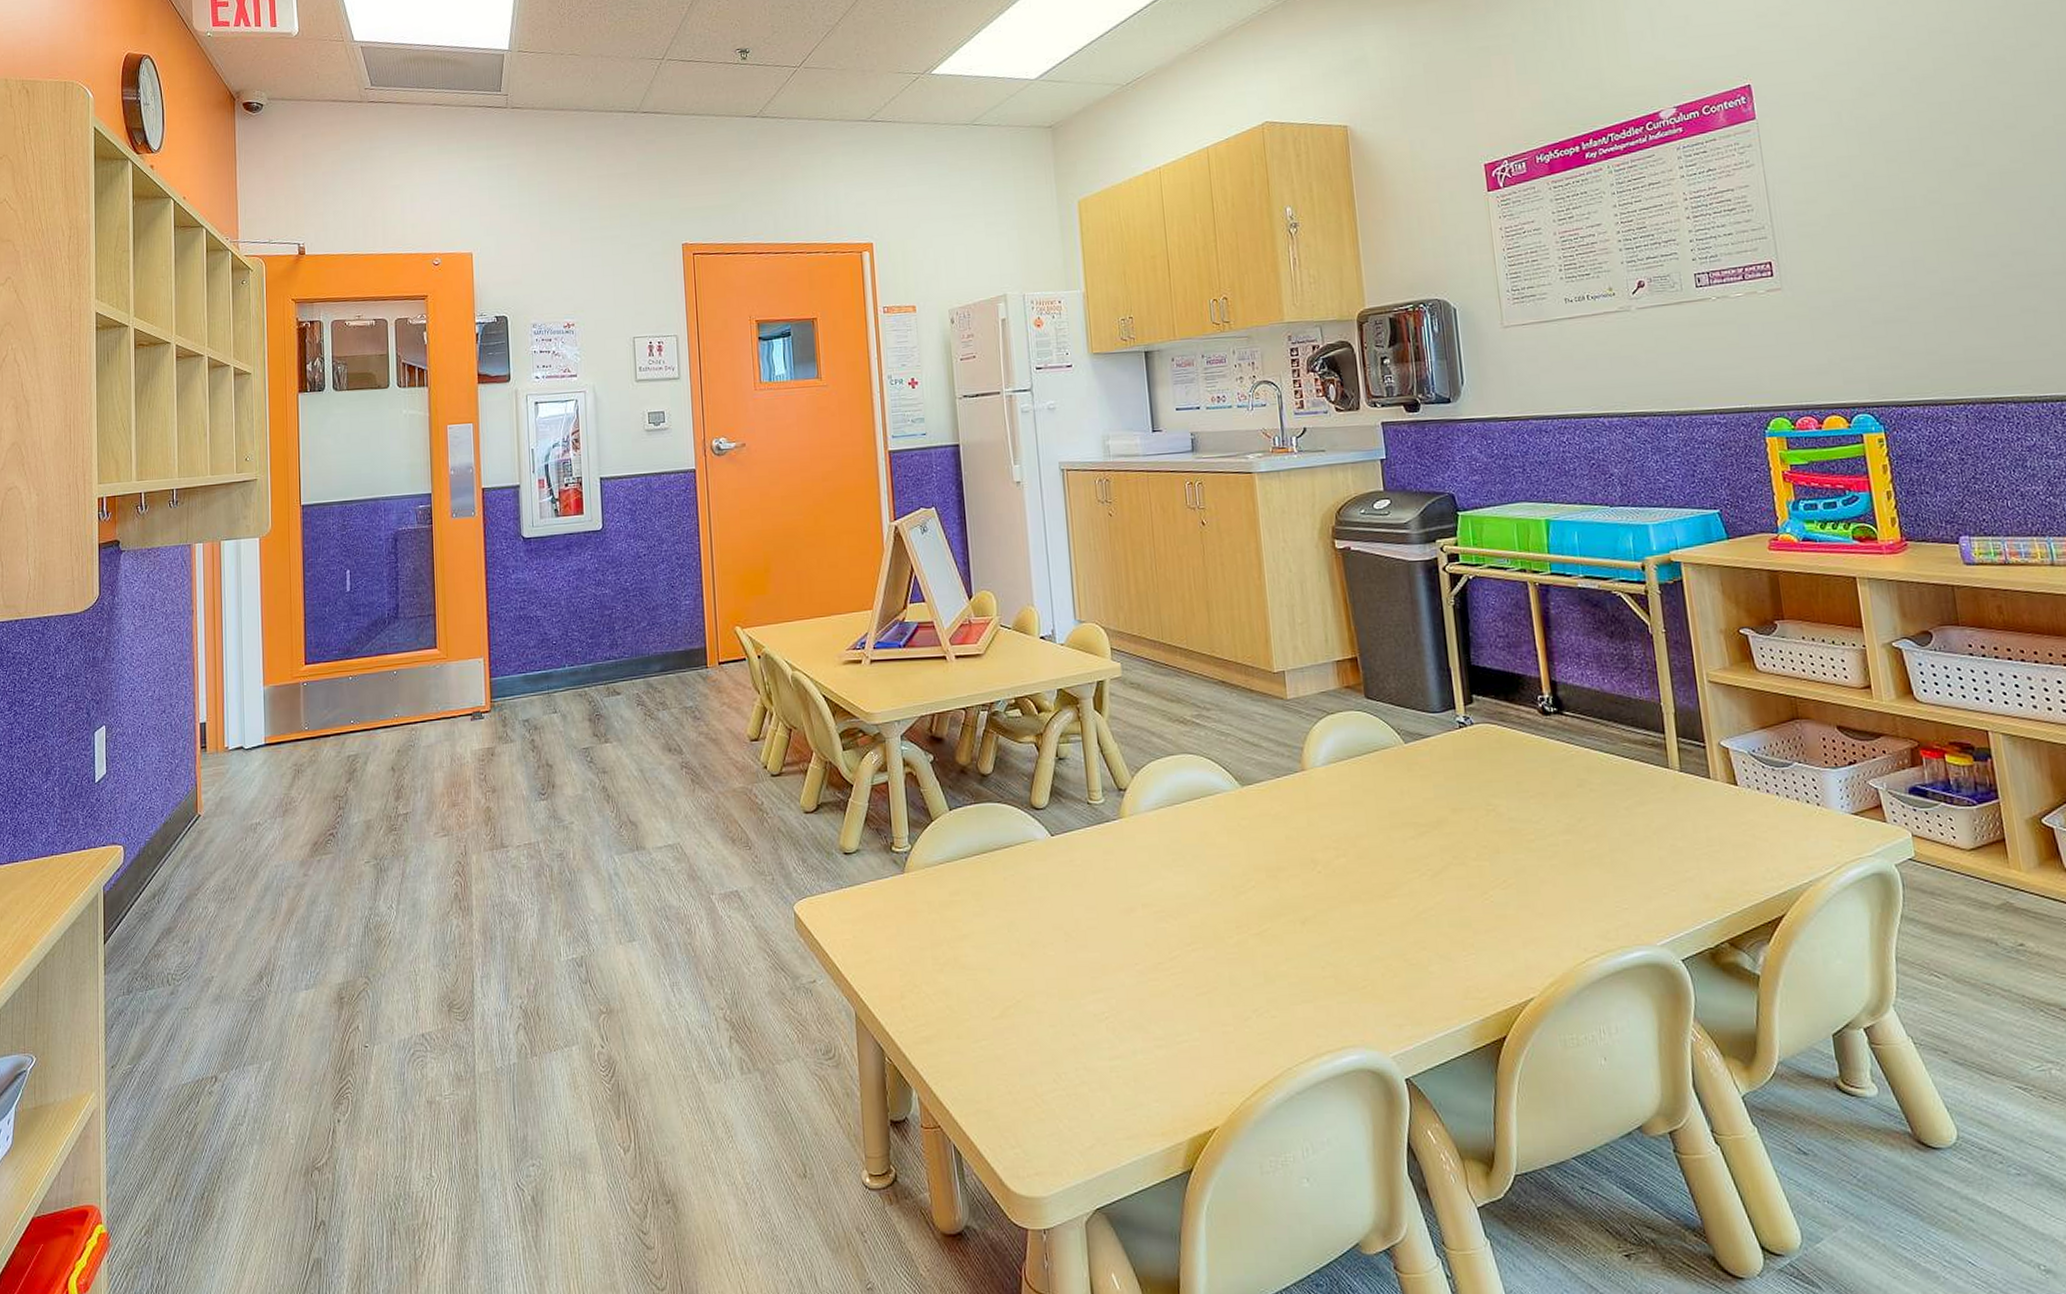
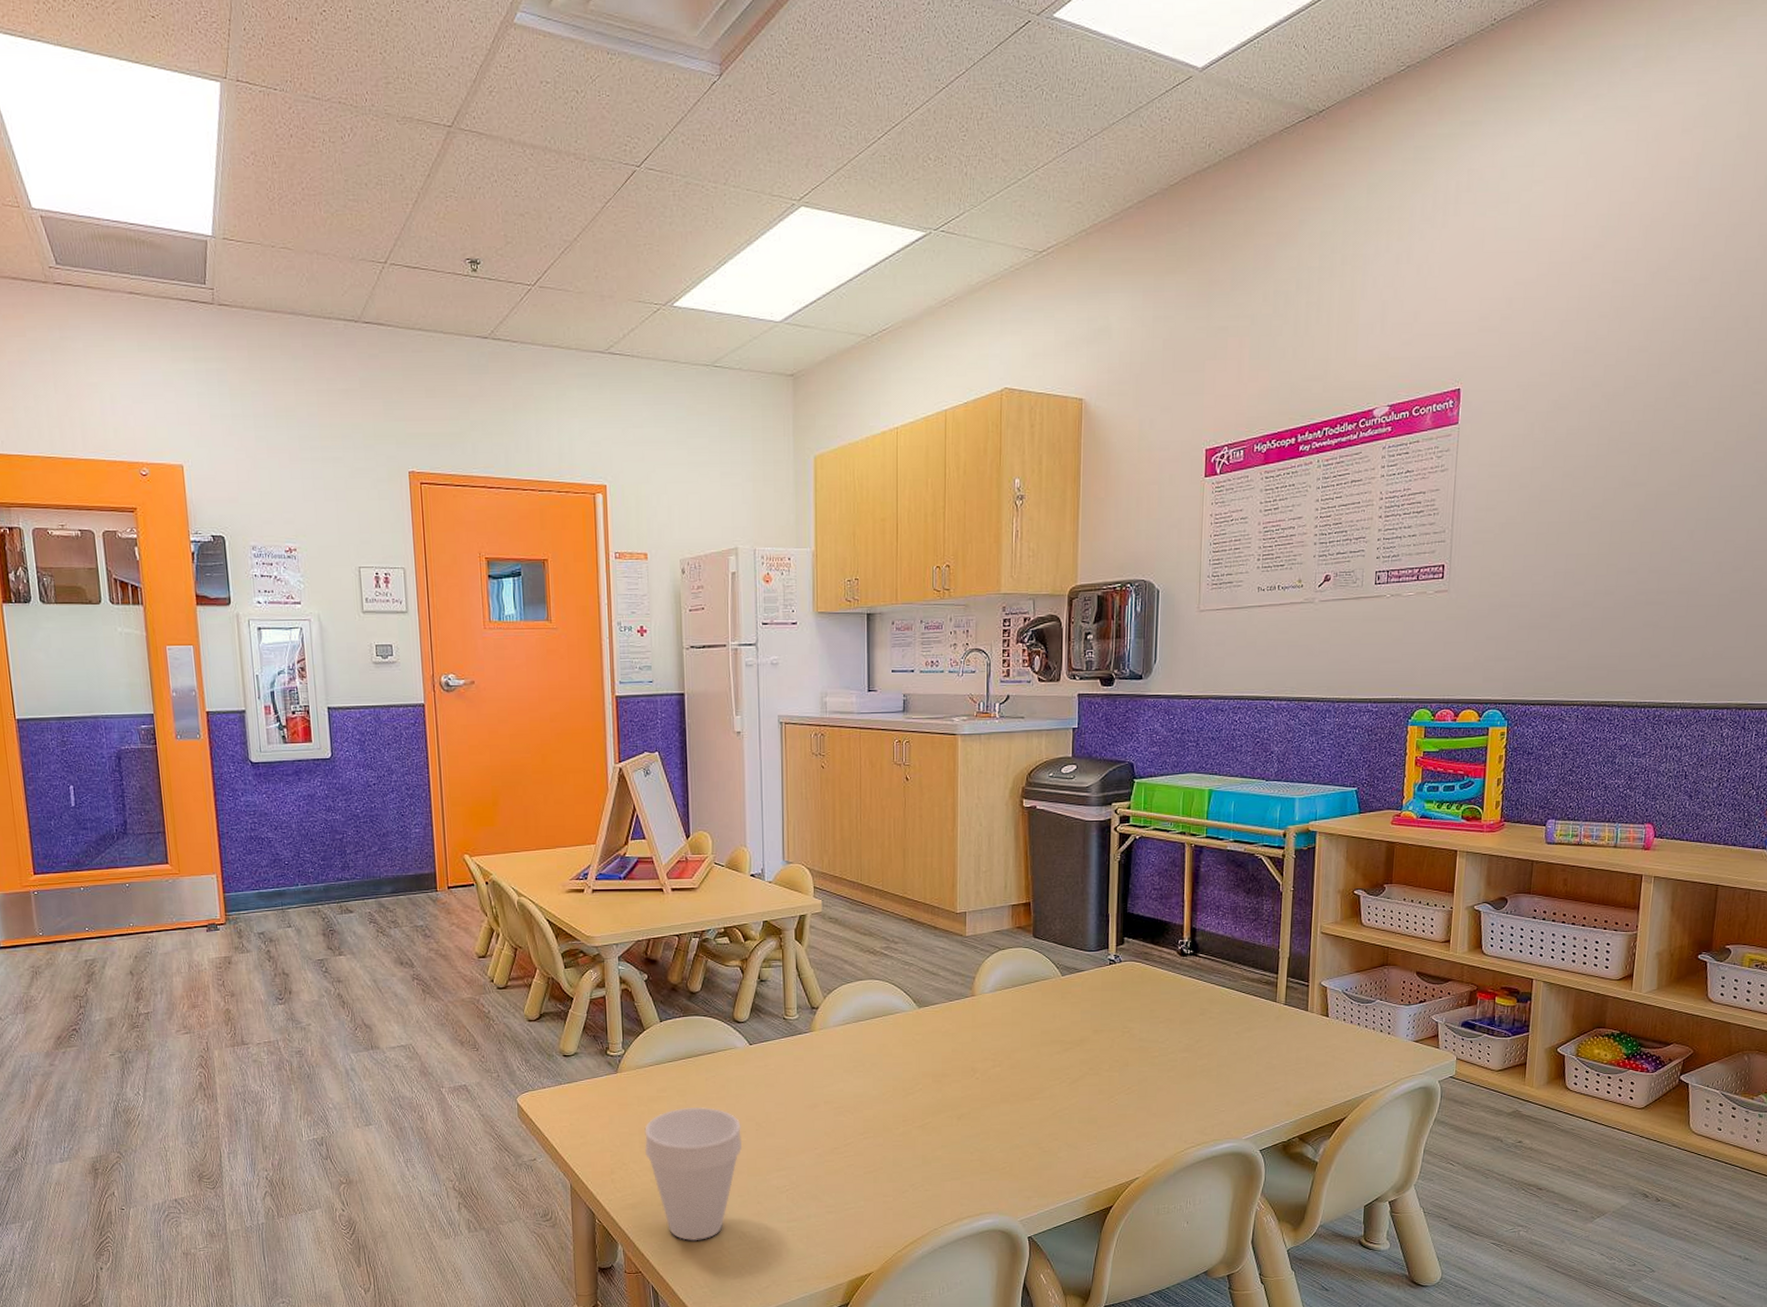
cup: none [937,912,1050,1086] -> present [644,1106,743,1241]

